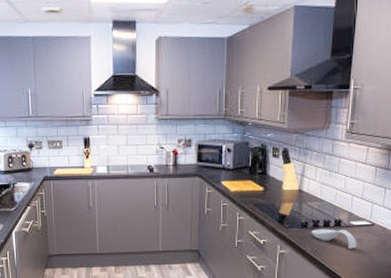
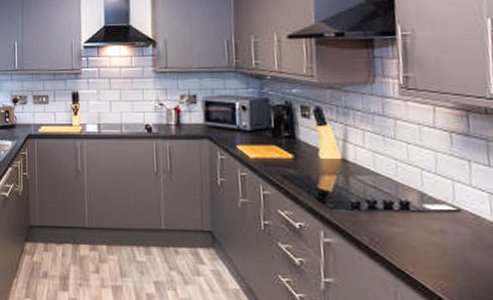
spoon rest: present [311,229,357,249] -> none [366,212,439,243]

